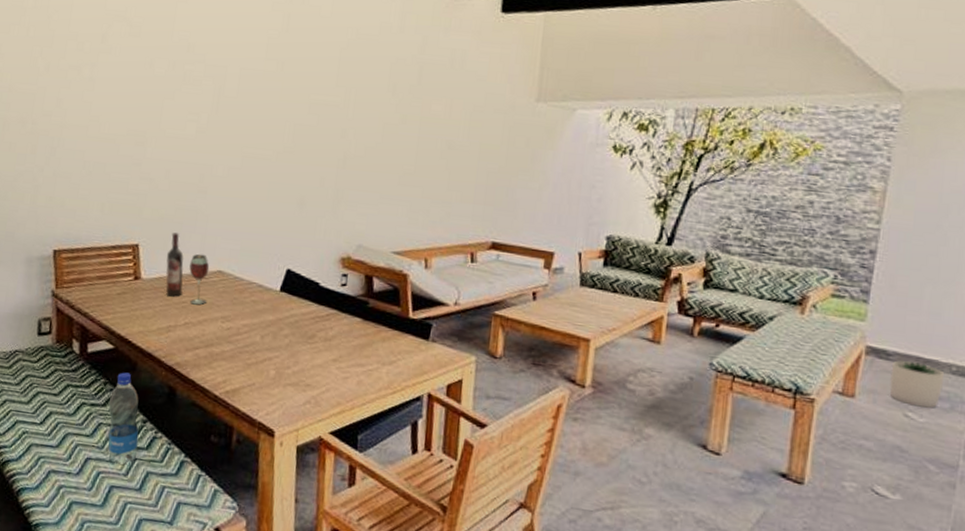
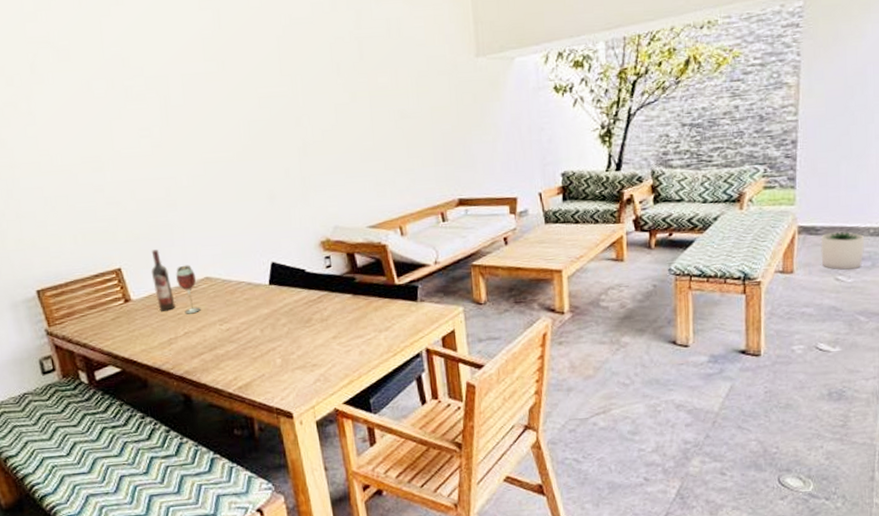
bottle: present [108,372,139,466] -> none [129,390,168,475]

